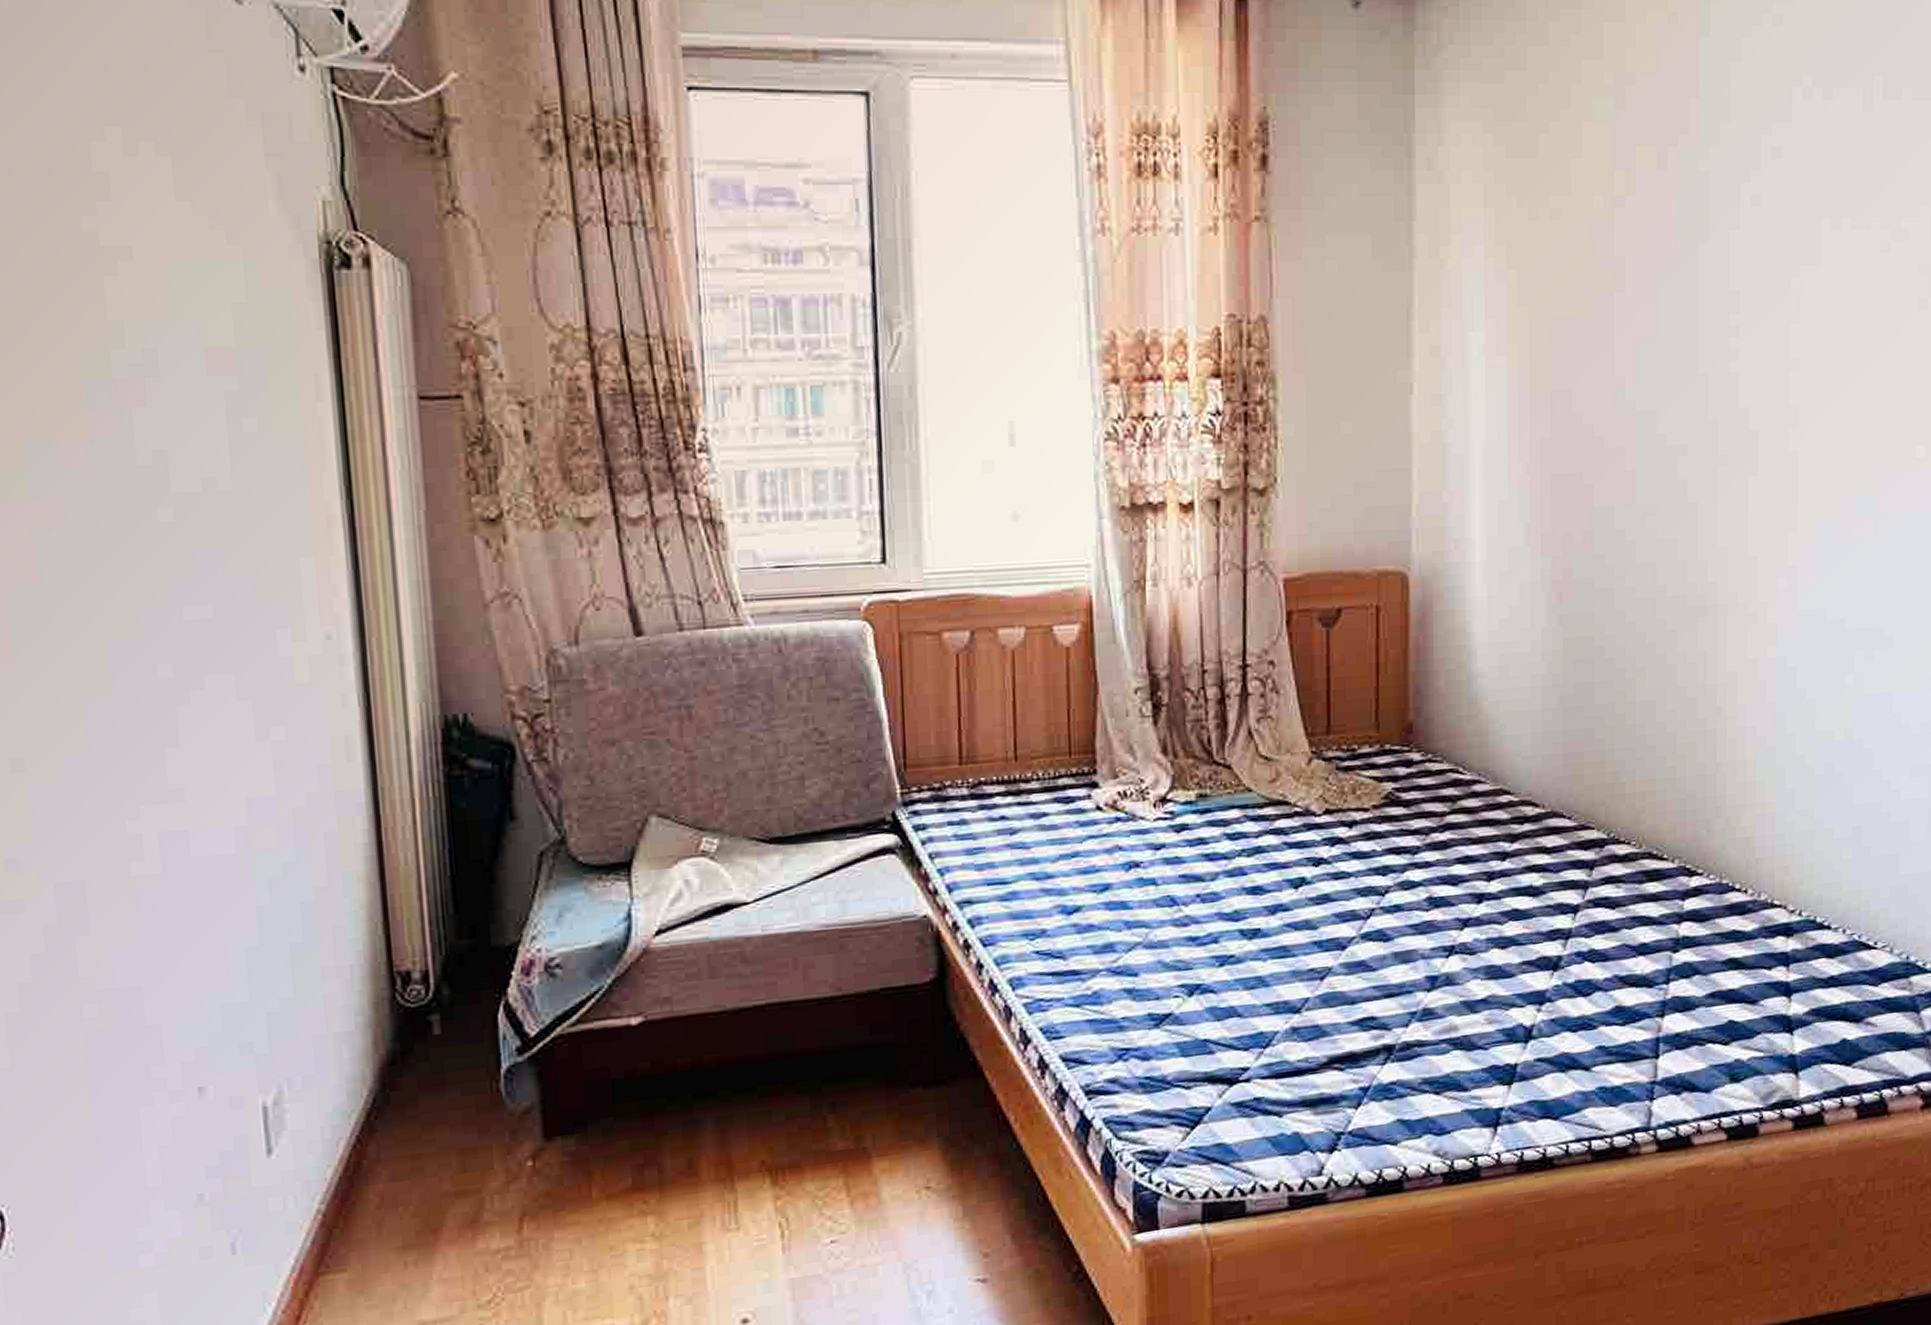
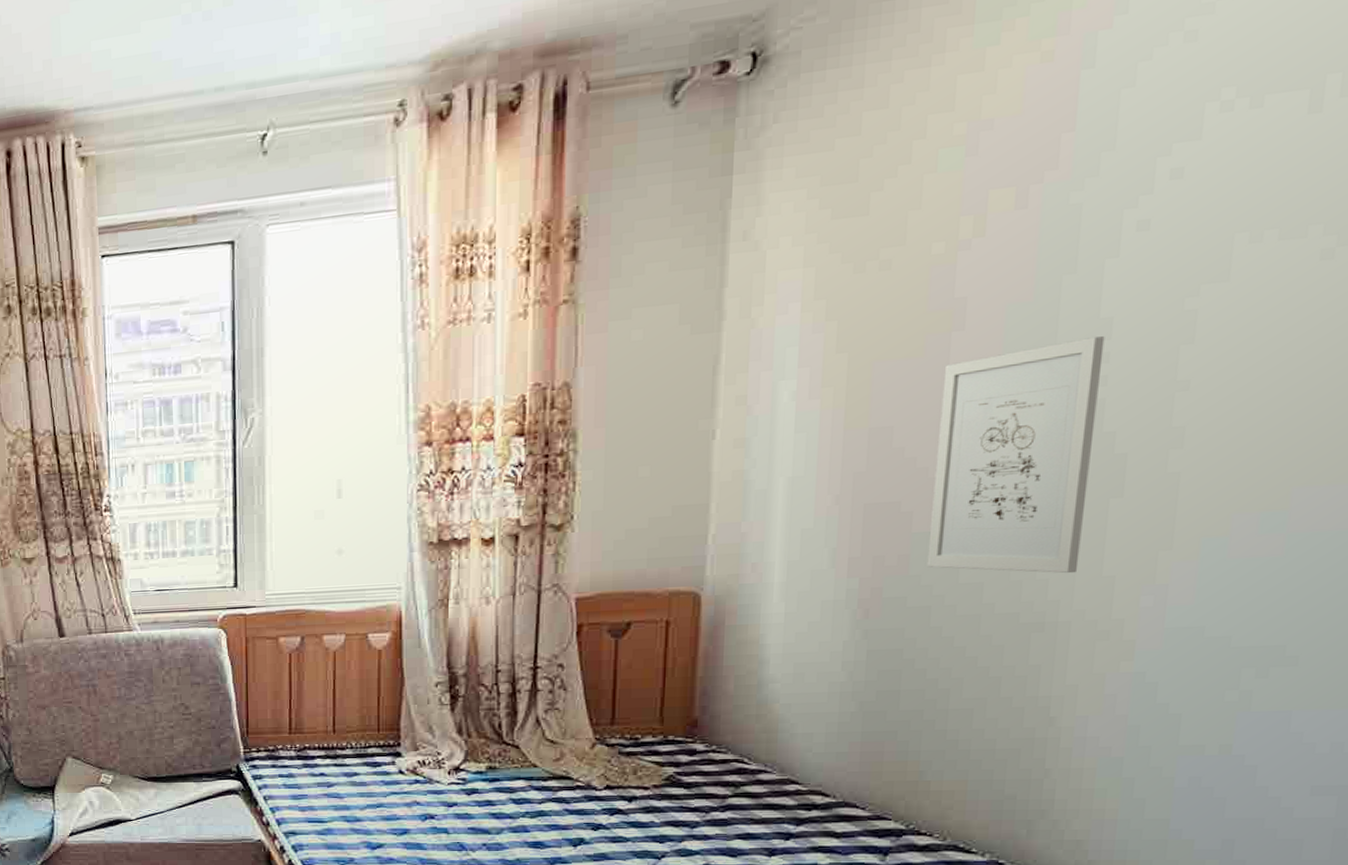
wall art: none [1608,309,1734,554] -> present [927,336,1105,574]

